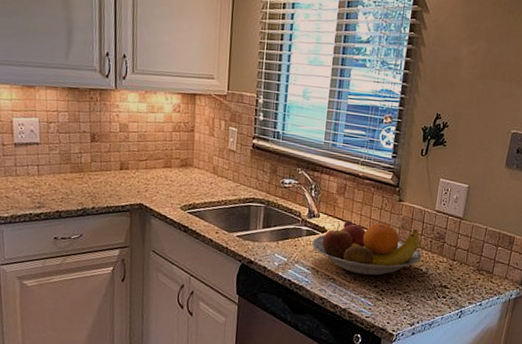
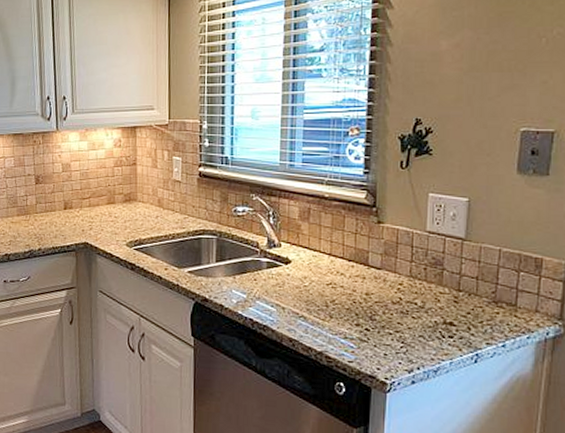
fruit bowl: present [312,220,422,276] -> none [274,249,415,312]

